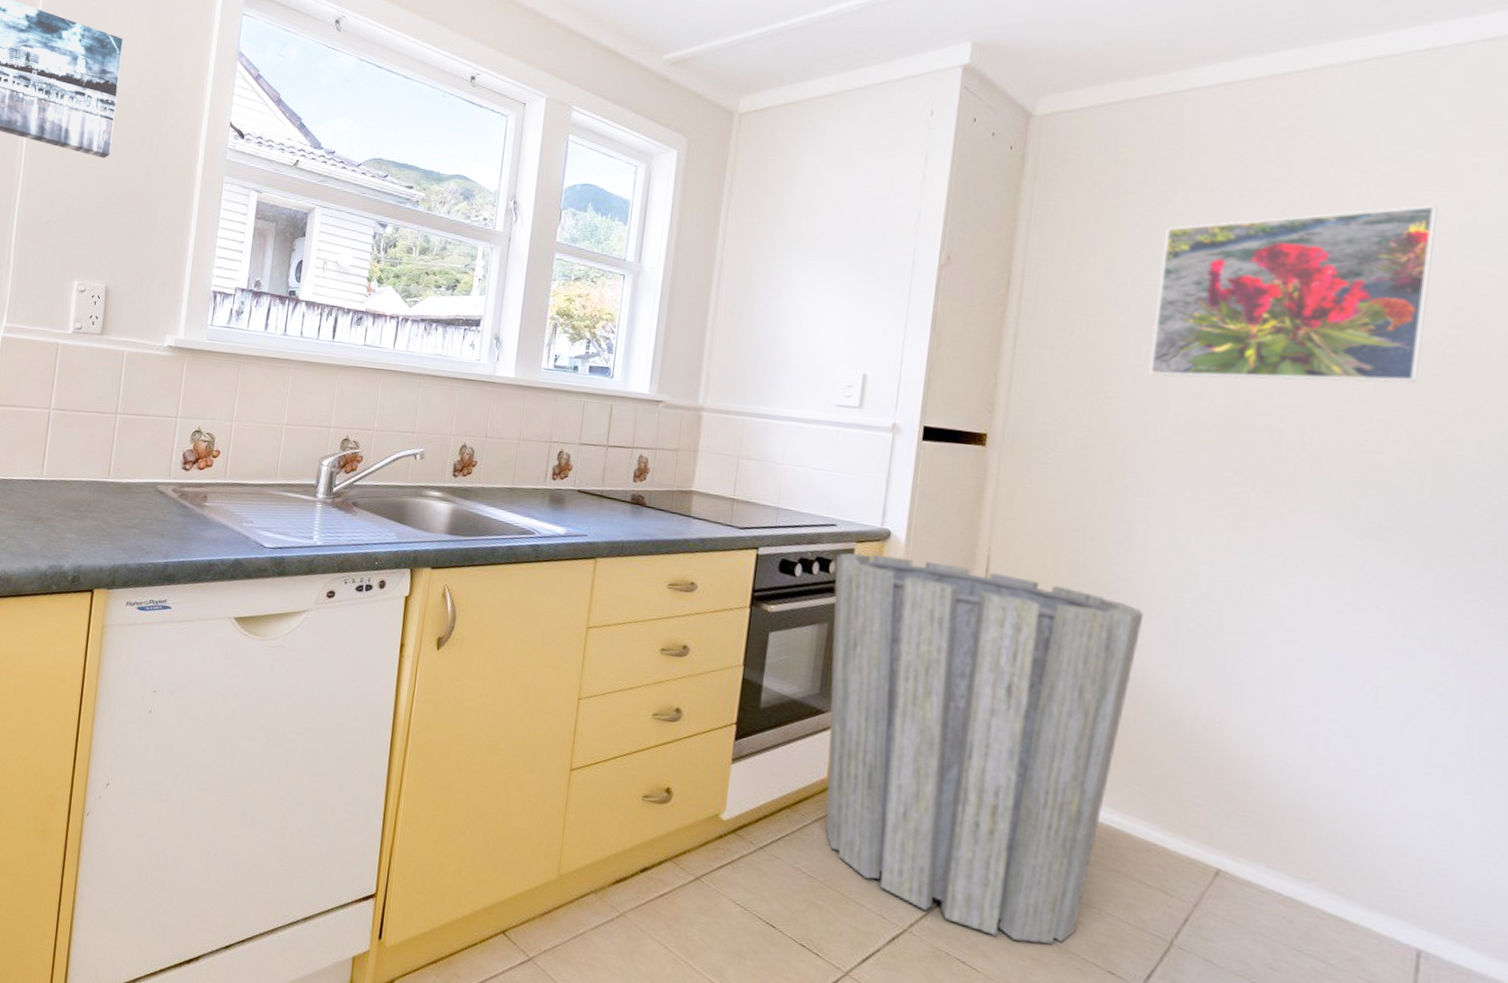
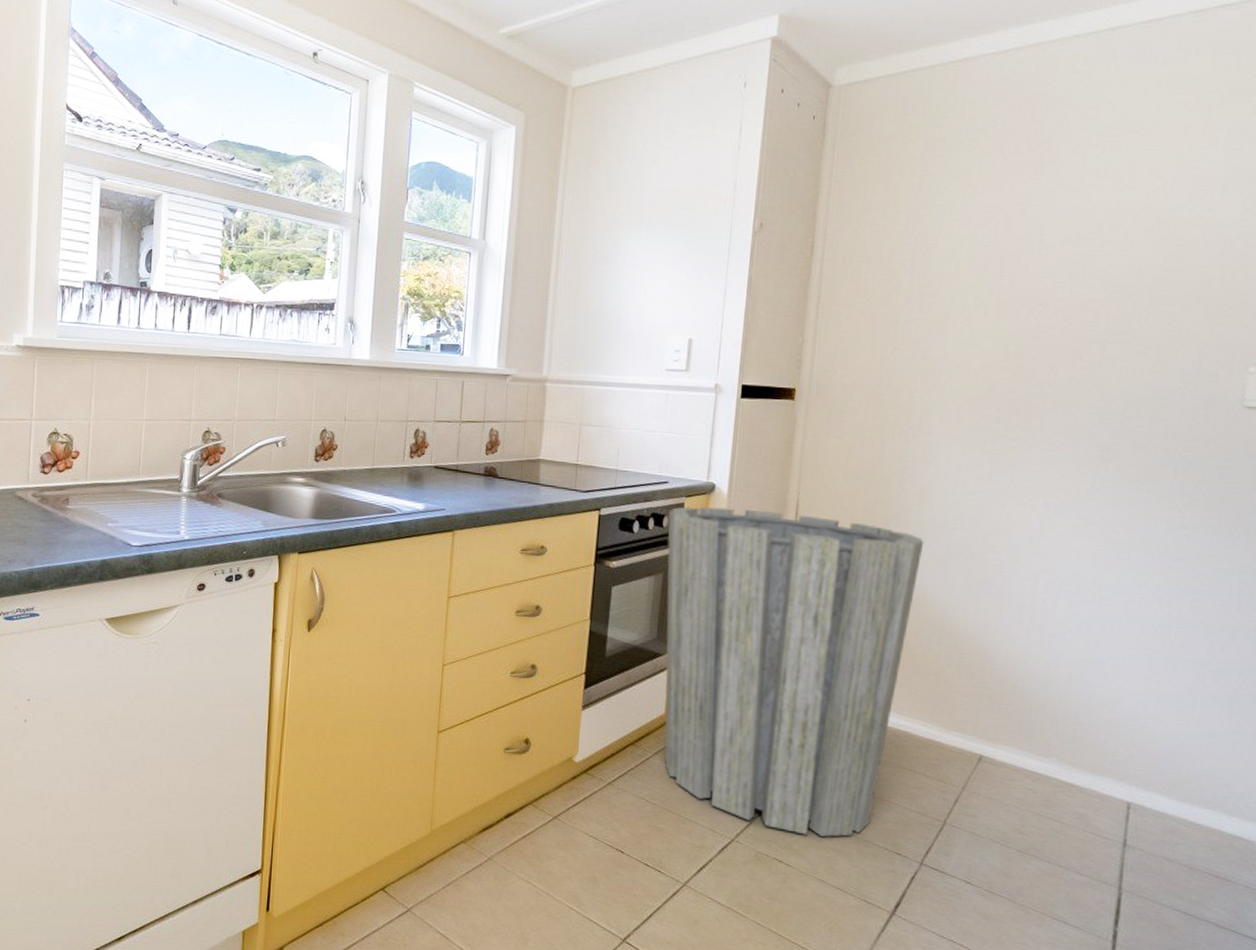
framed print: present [1148,205,1438,383] -> none [928,162,1156,327]

